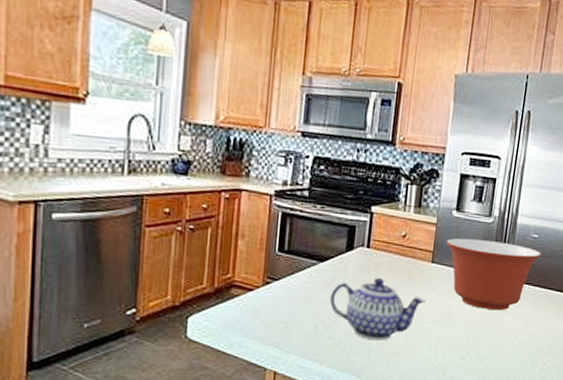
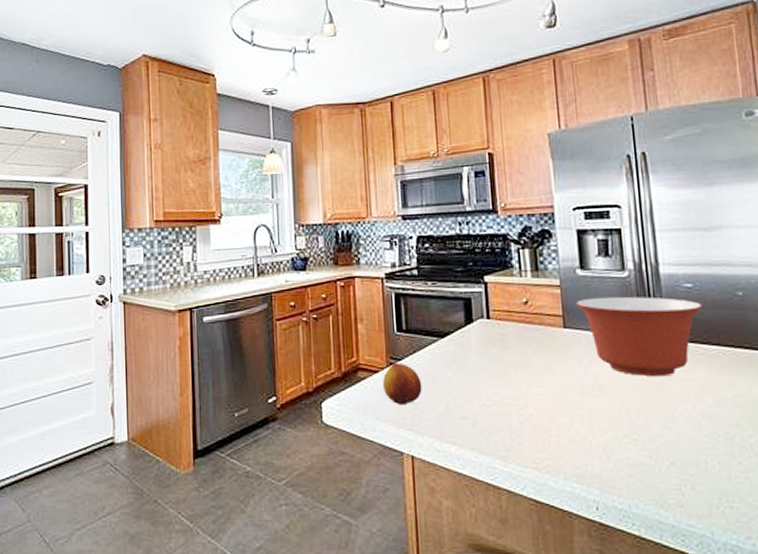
fruit: none [256,282,295,324] -> present [383,362,422,406]
teapot: present [330,277,426,341] -> none [457,349,566,419]

